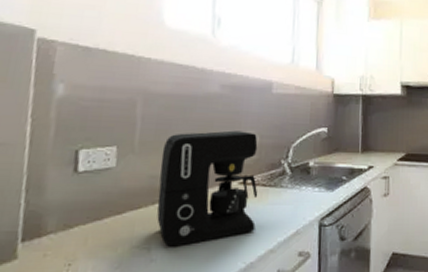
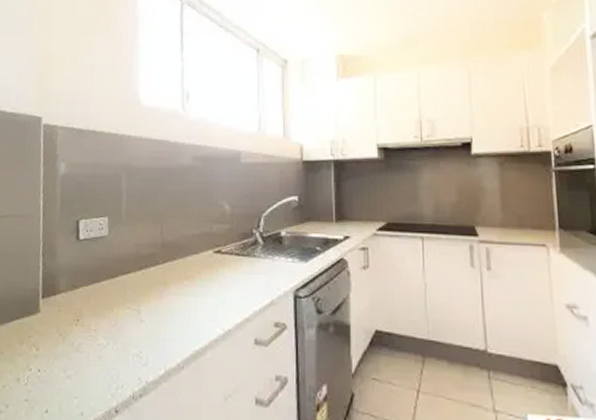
coffee maker: present [157,130,258,247] -> none [143,201,232,310]

